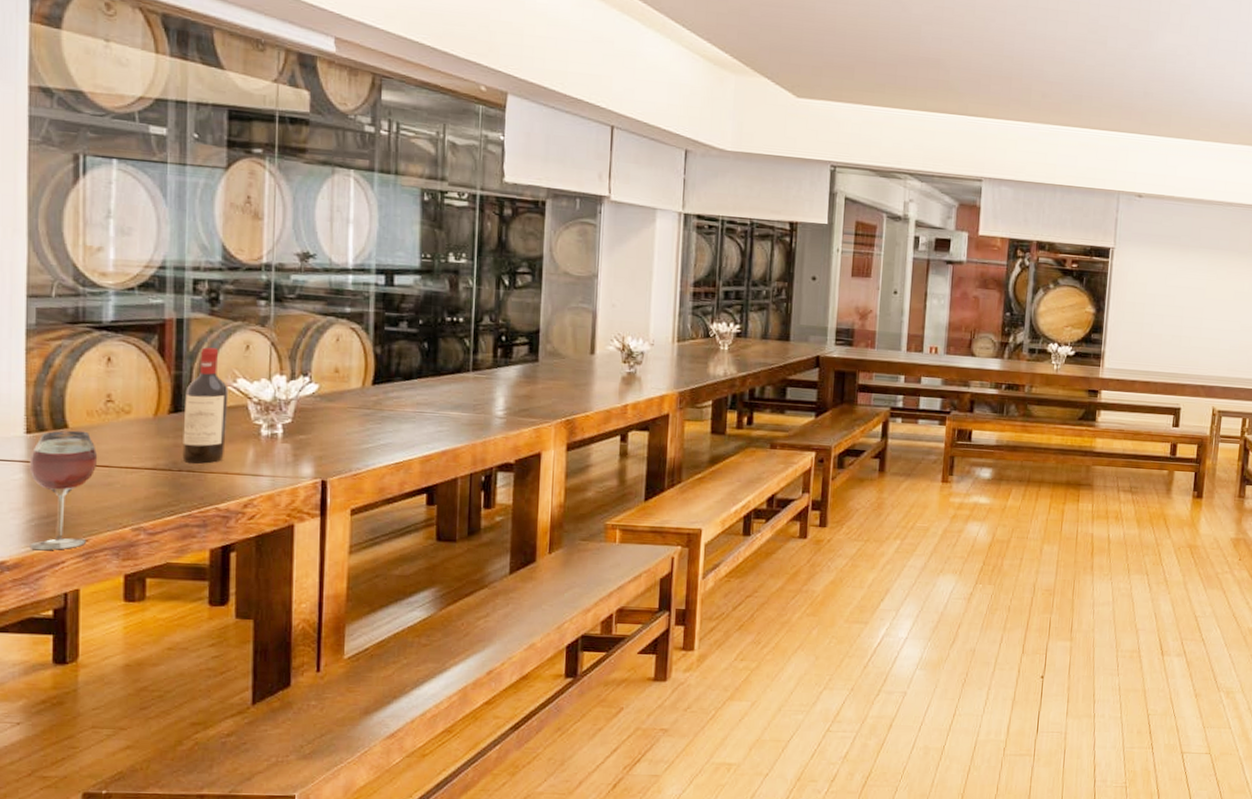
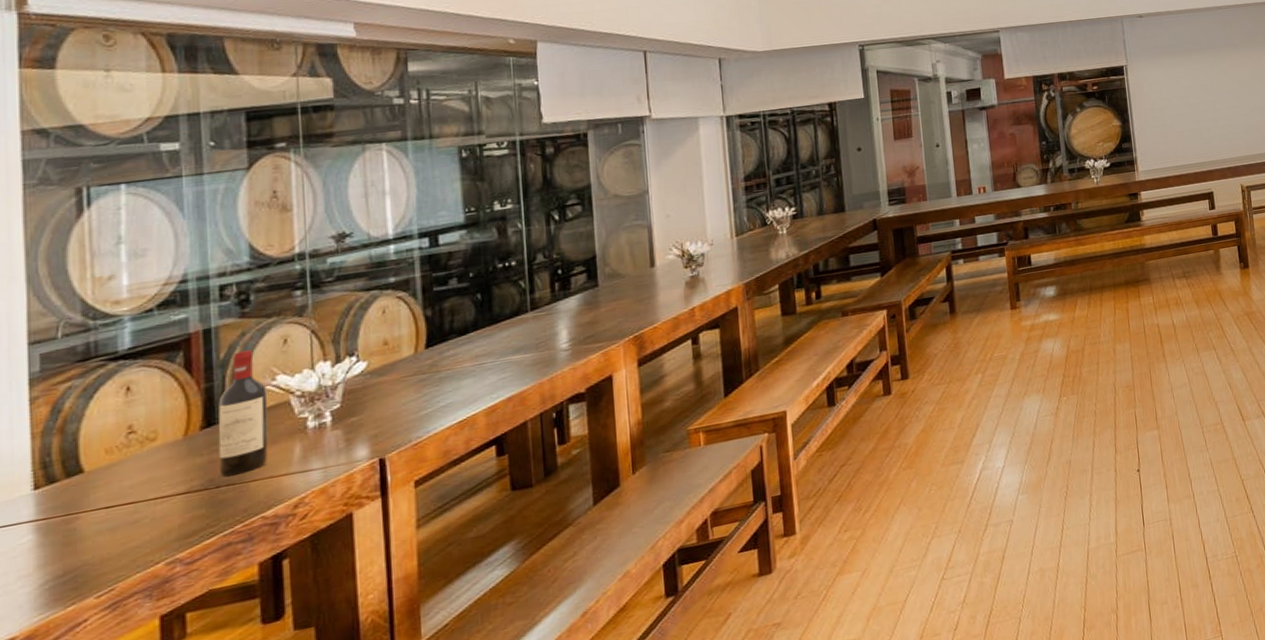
wineglass: present [29,430,98,551] -> none [39,471,121,616]

